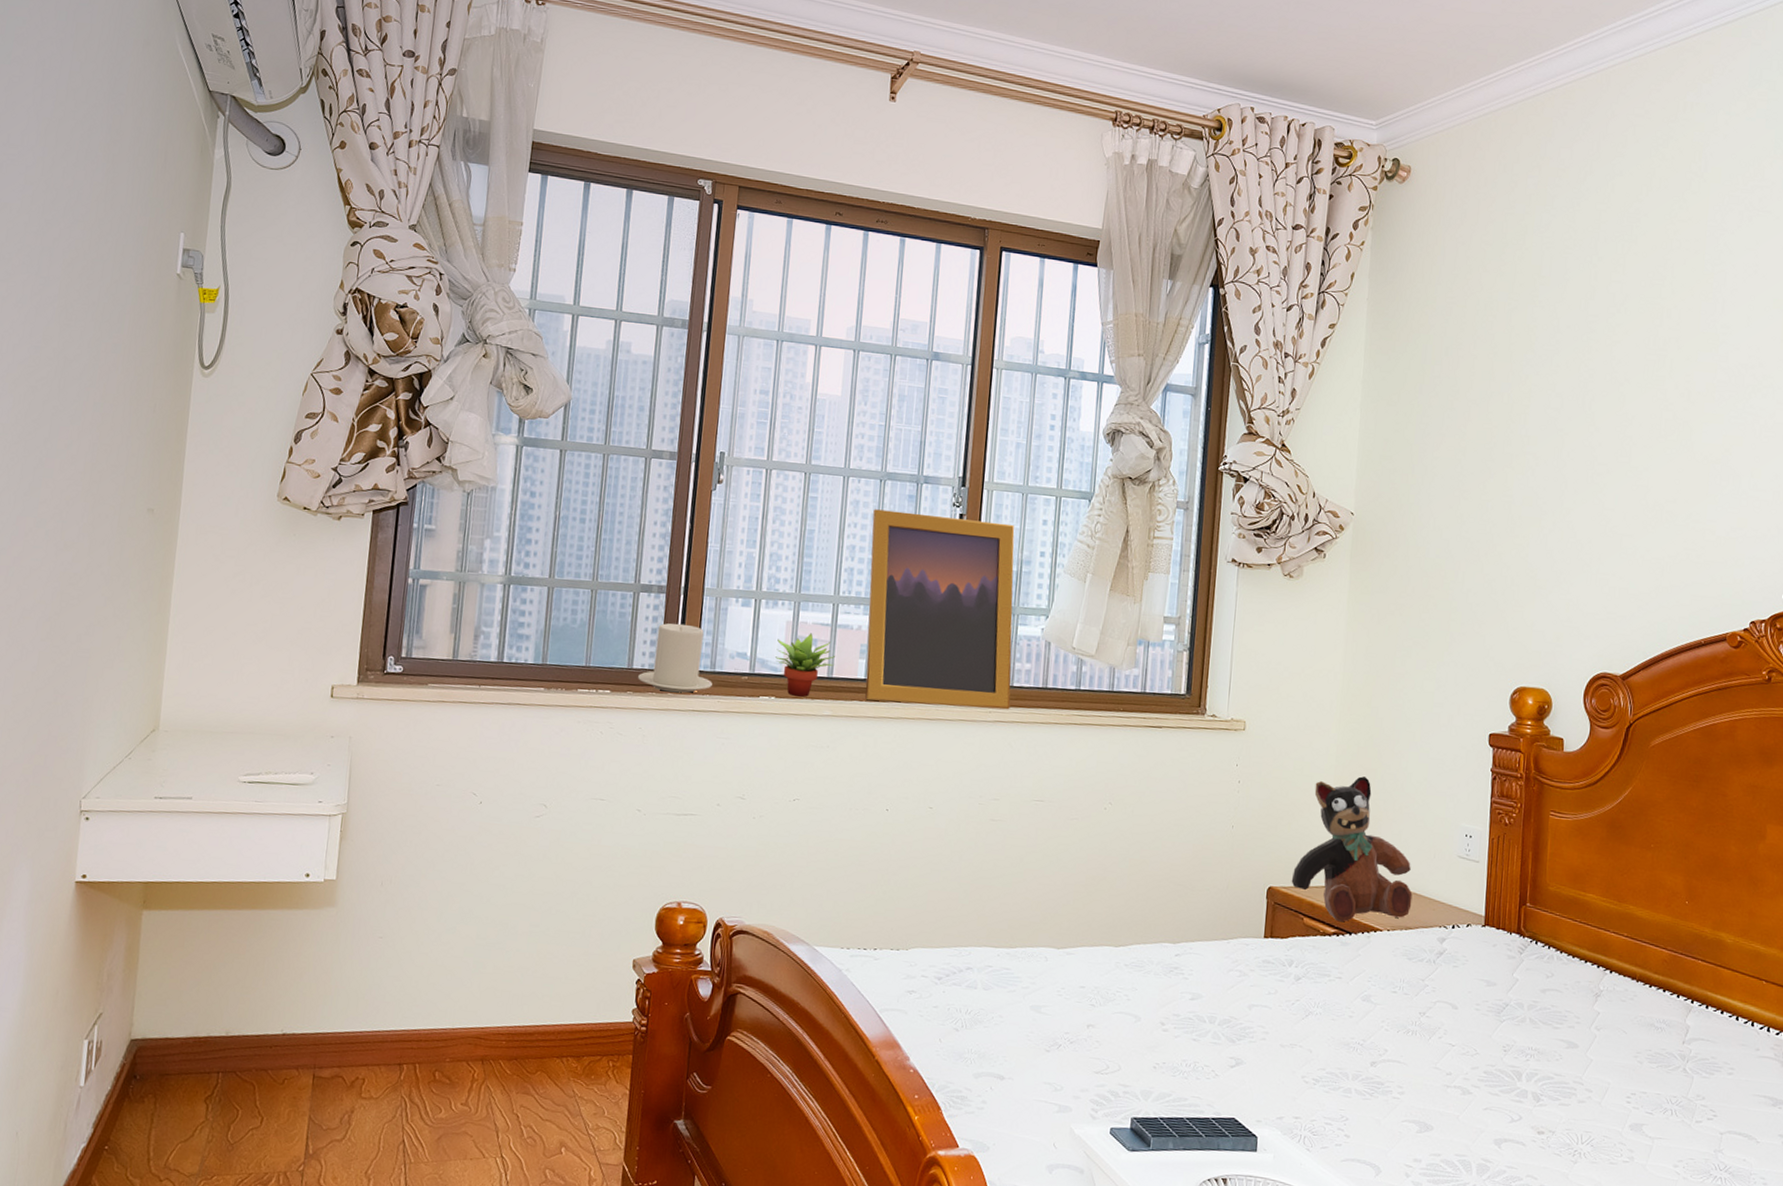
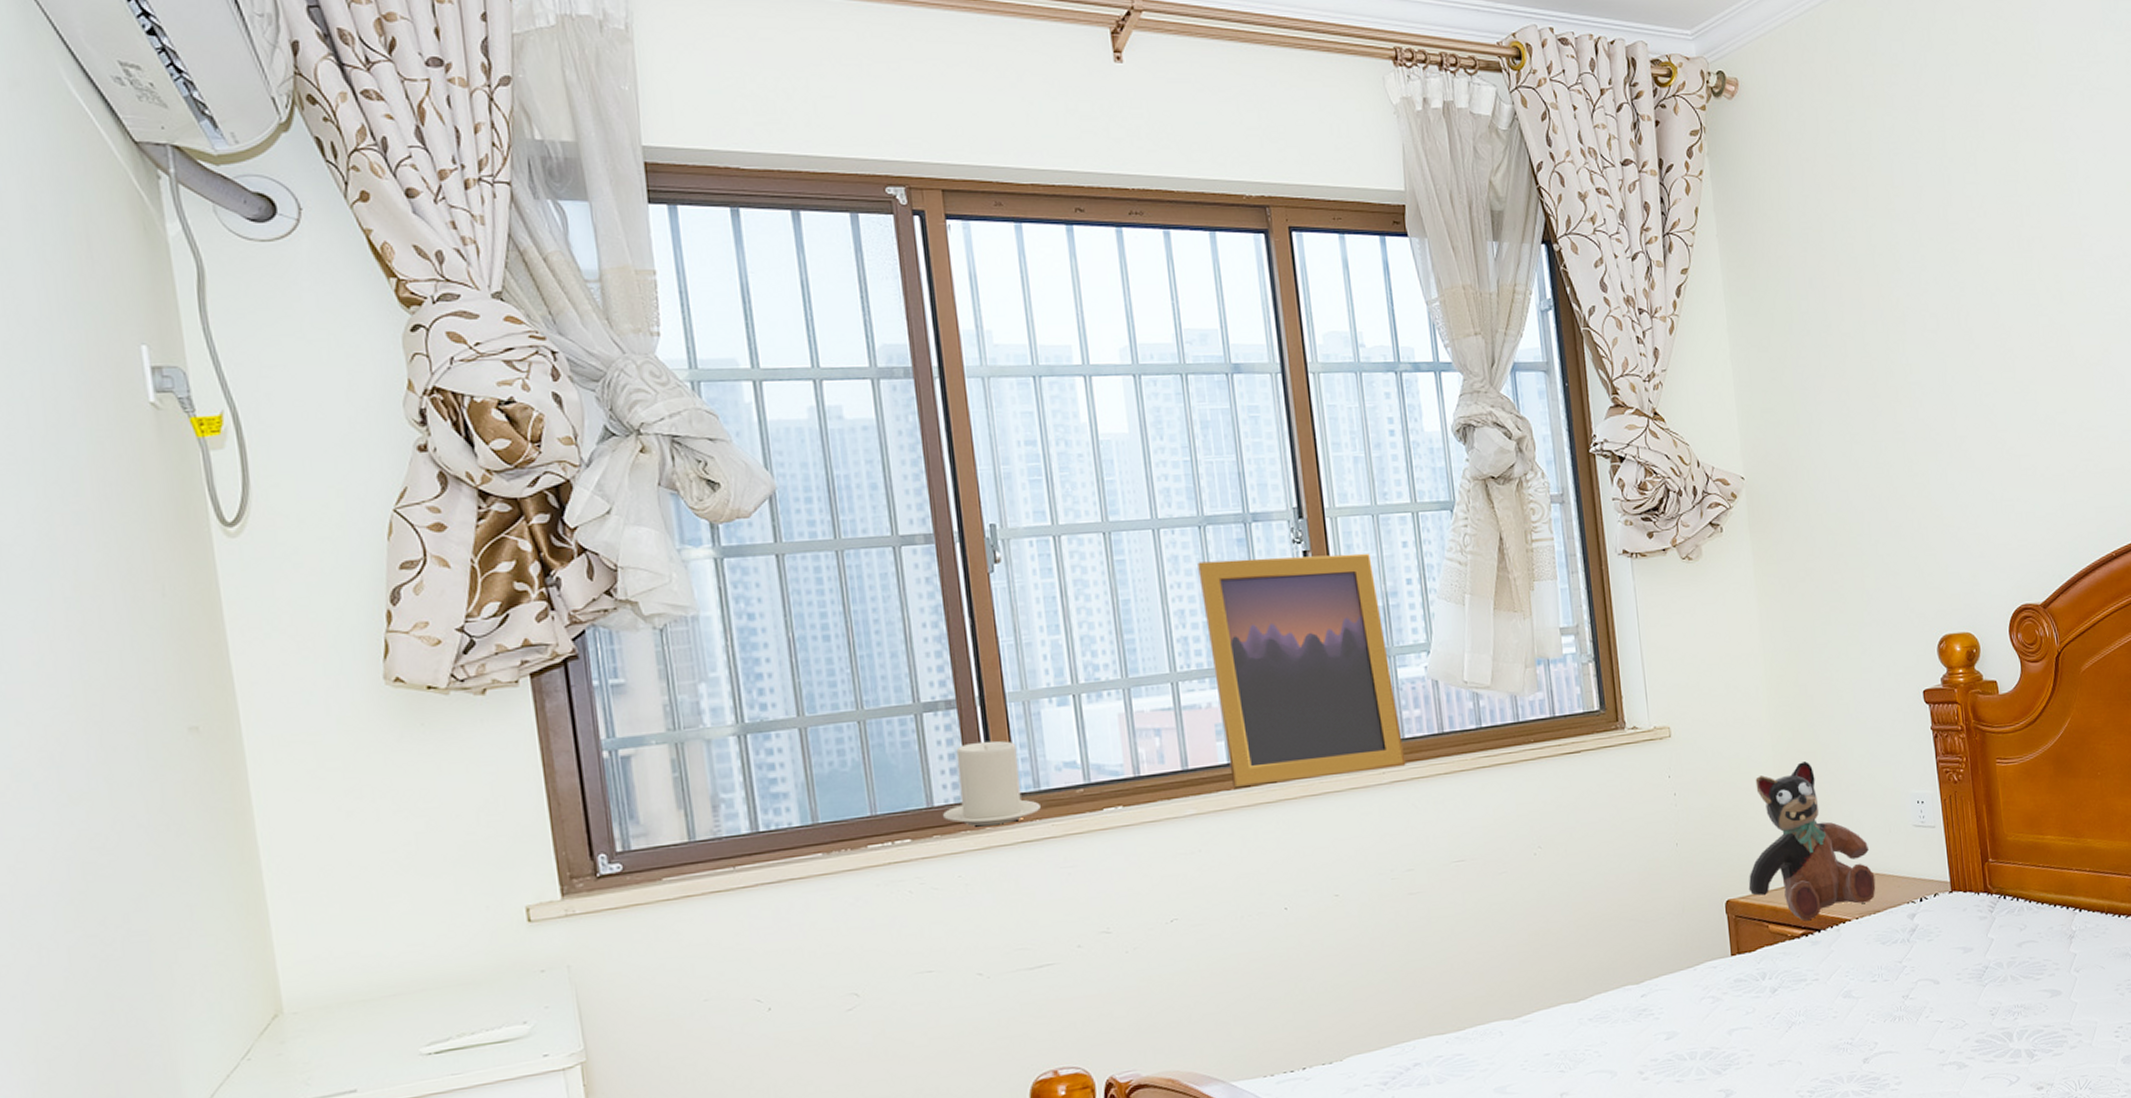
succulent plant: present [774,633,835,698] -> none [1111,722,1187,802]

